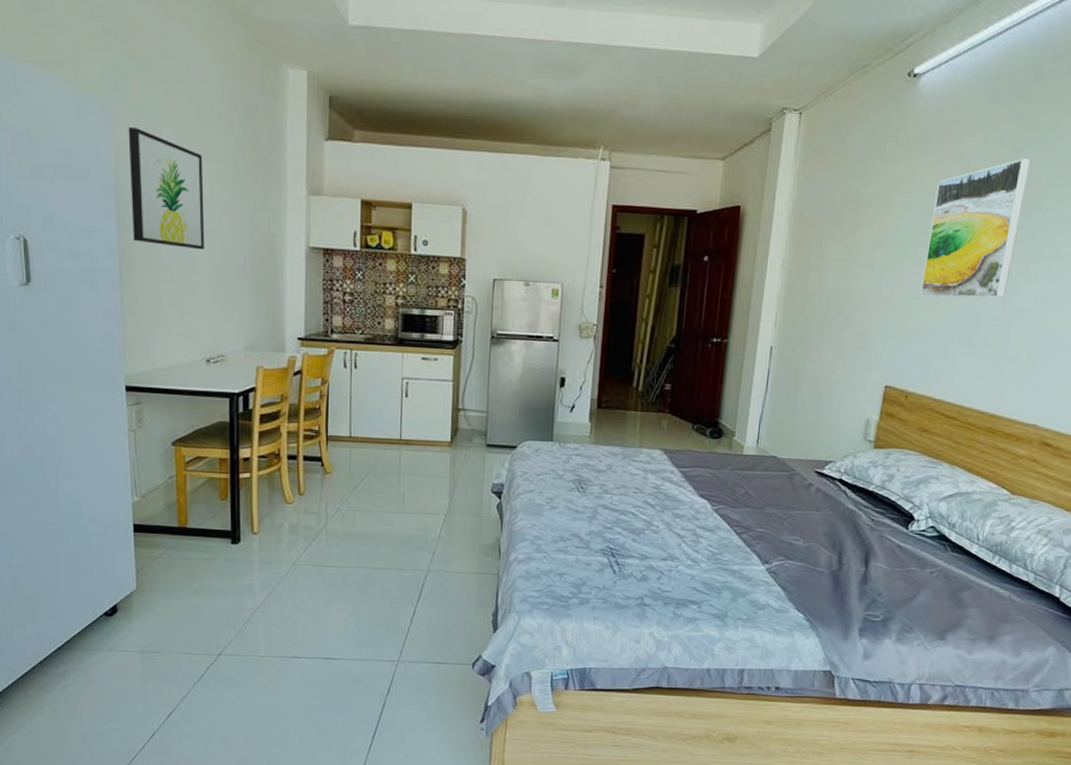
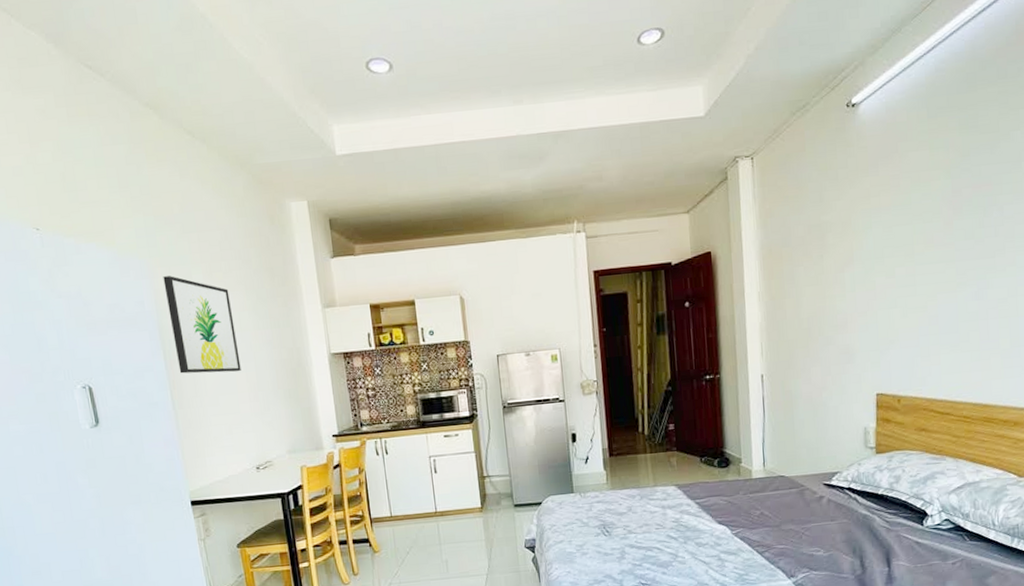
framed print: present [920,158,1031,298] -> none [893,161,979,306]

